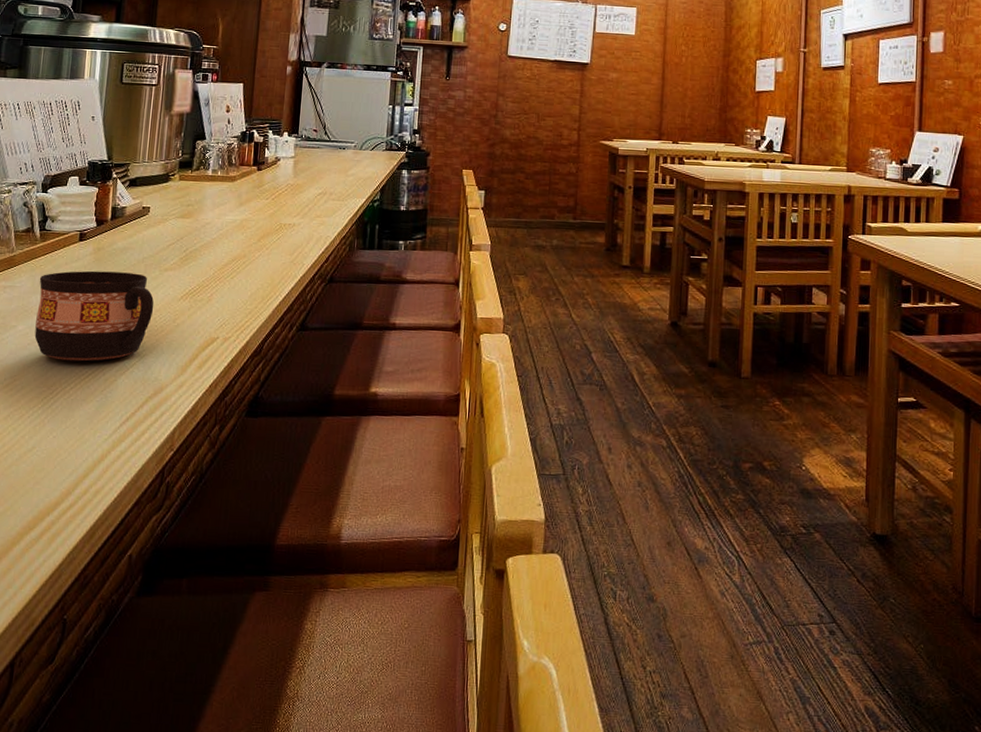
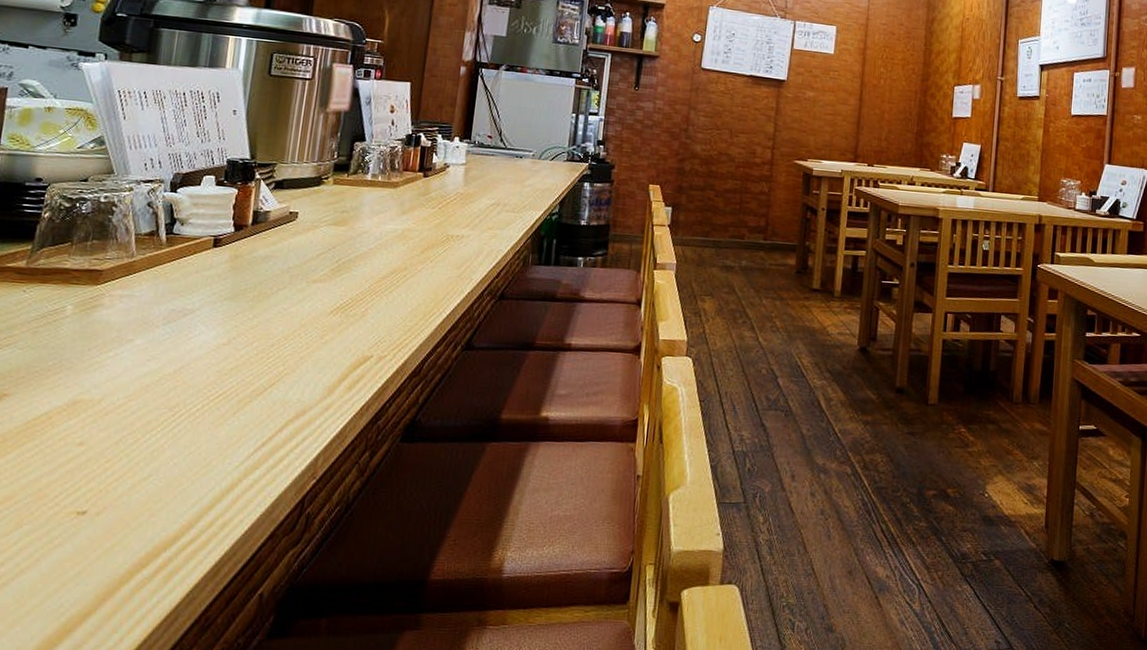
cup: present [34,270,154,362] -> none [155,280,300,380]

